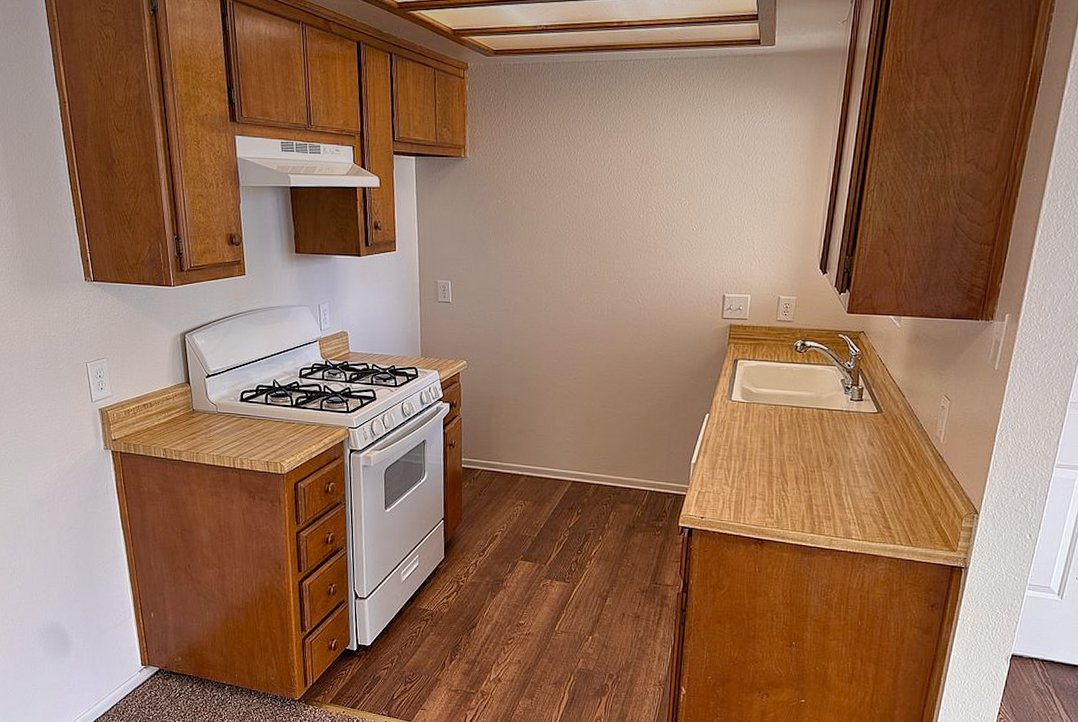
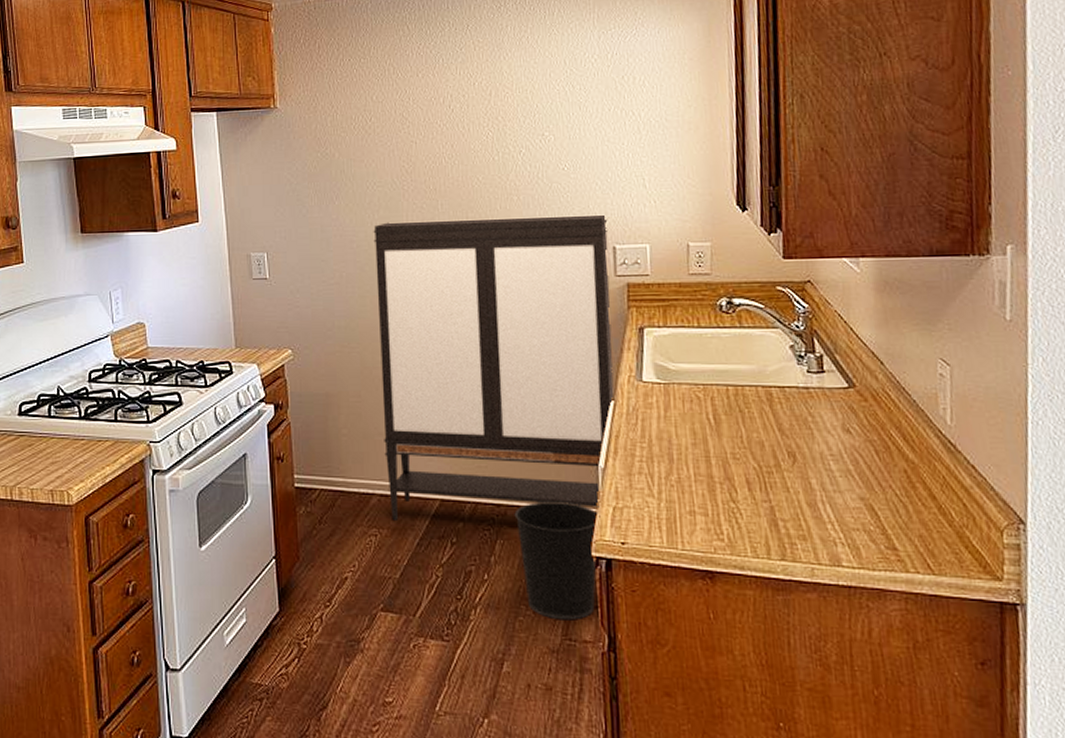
storage cabinet: none [533,262,722,495] -> present [373,216,615,520]
wastebasket: none [626,485,688,571] -> present [514,501,600,621]

